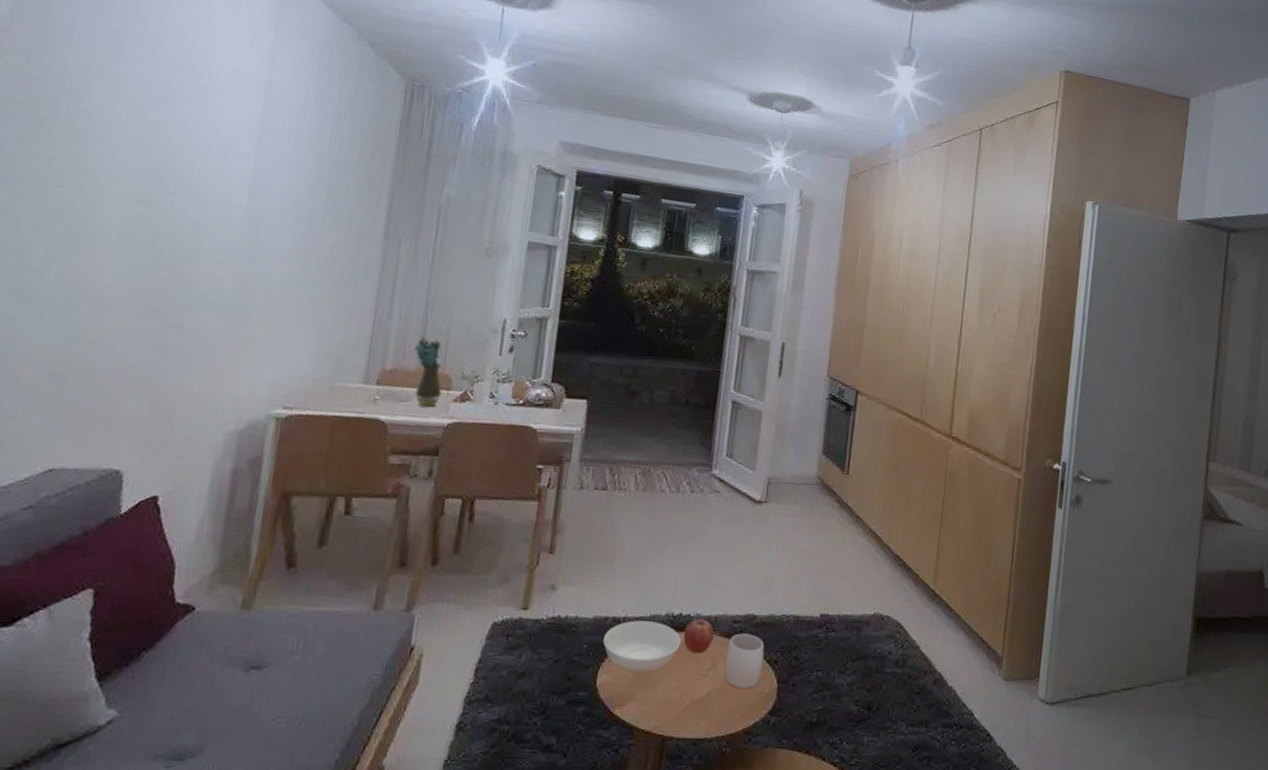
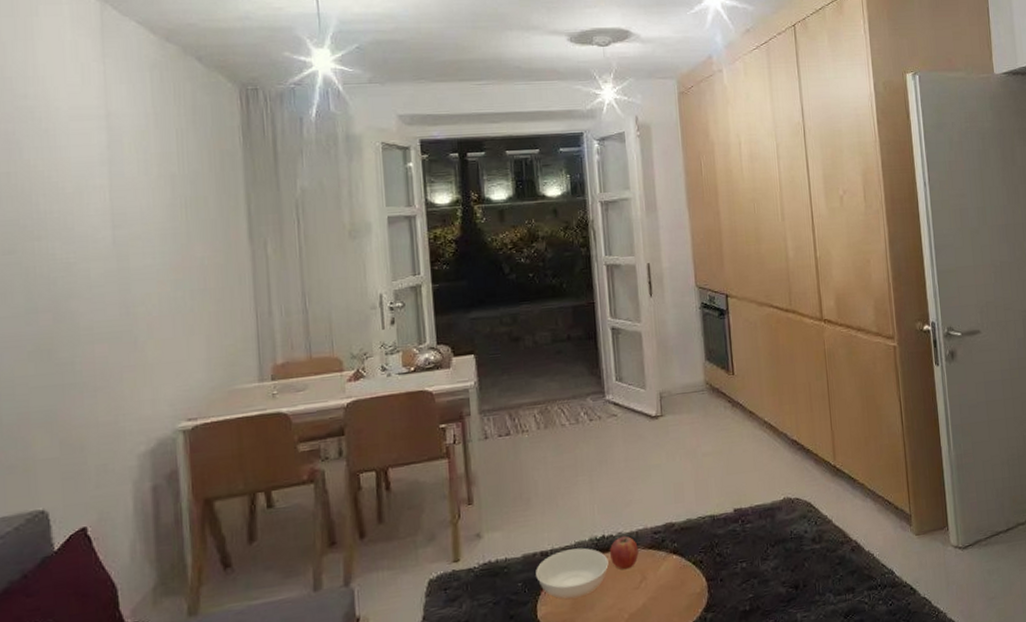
vase: present [413,336,442,407] -> none [300,326,336,392]
mug: present [724,633,765,689] -> none [652,541,690,594]

